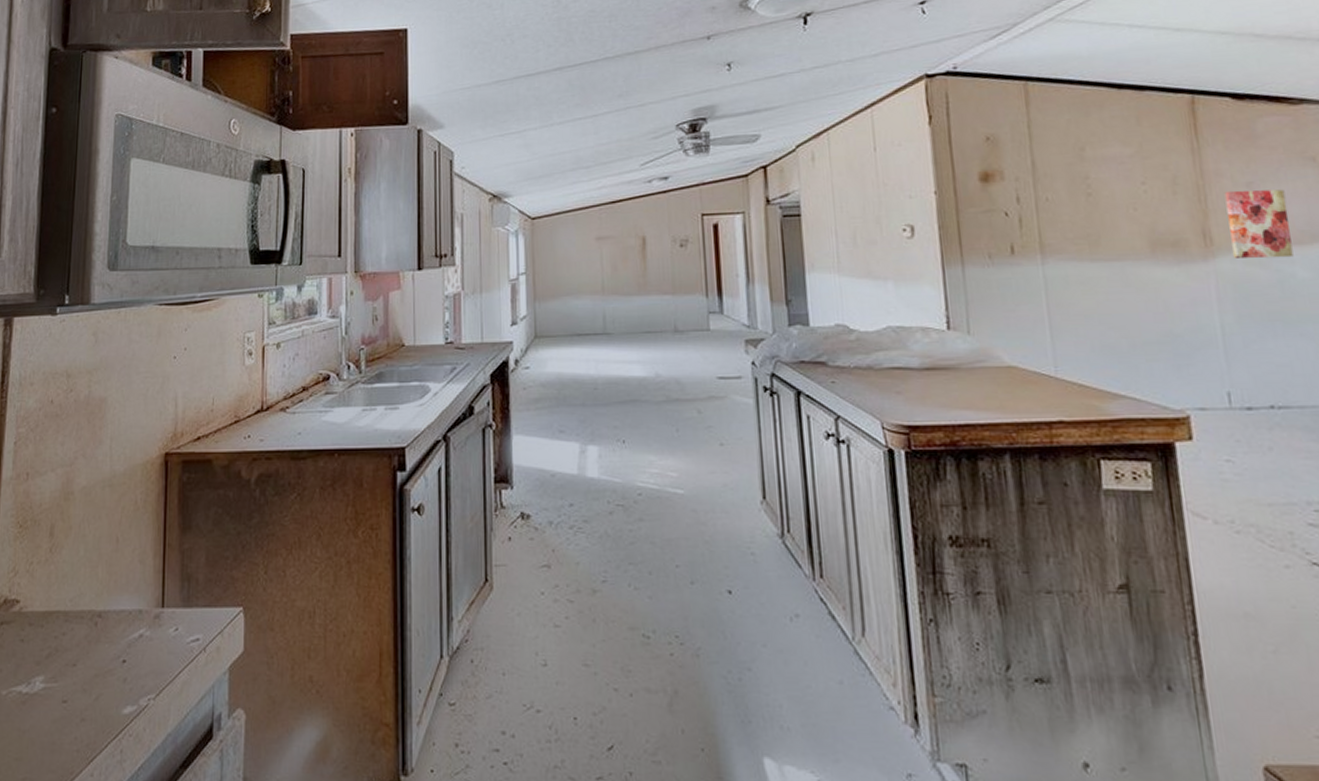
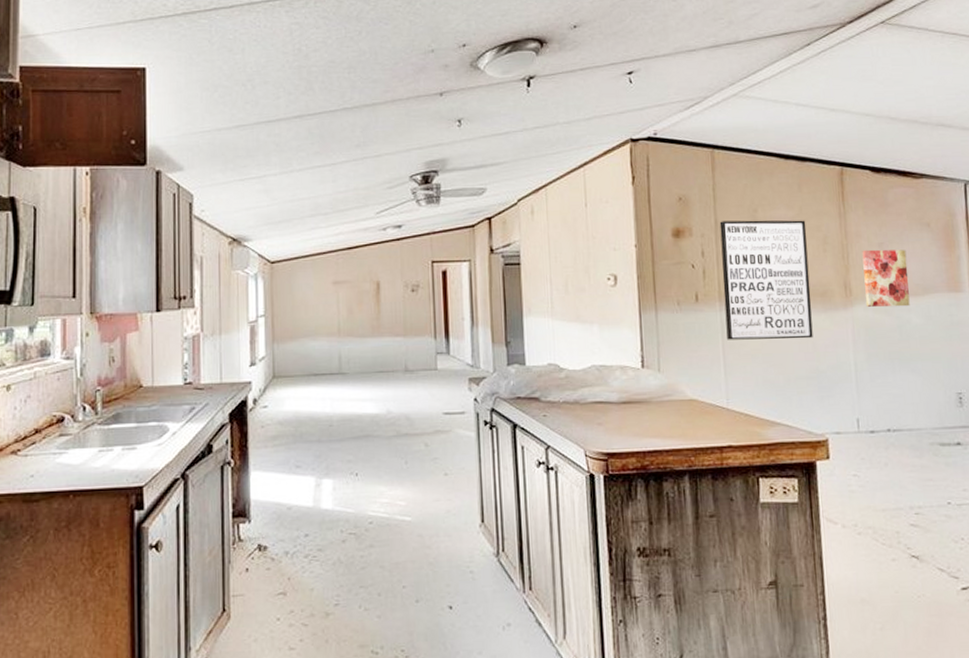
wall art: none [1037,158,1164,298] -> present [719,220,813,340]

